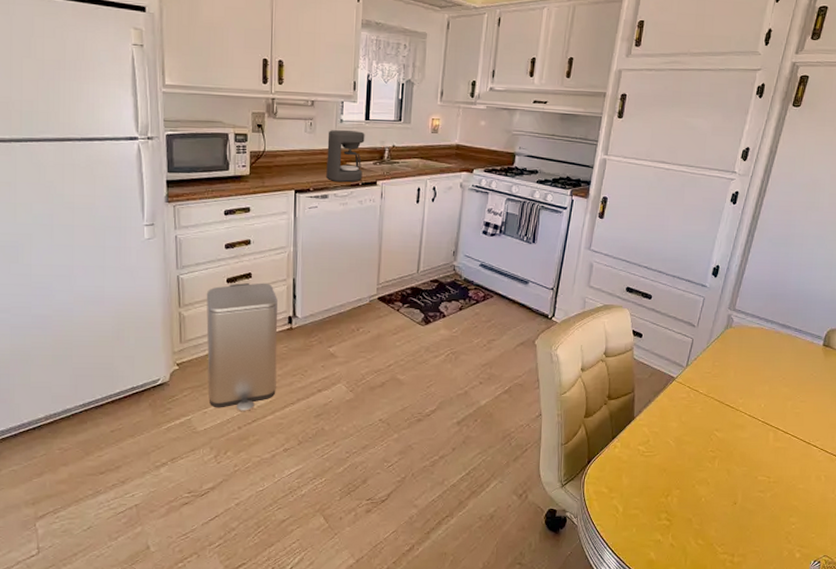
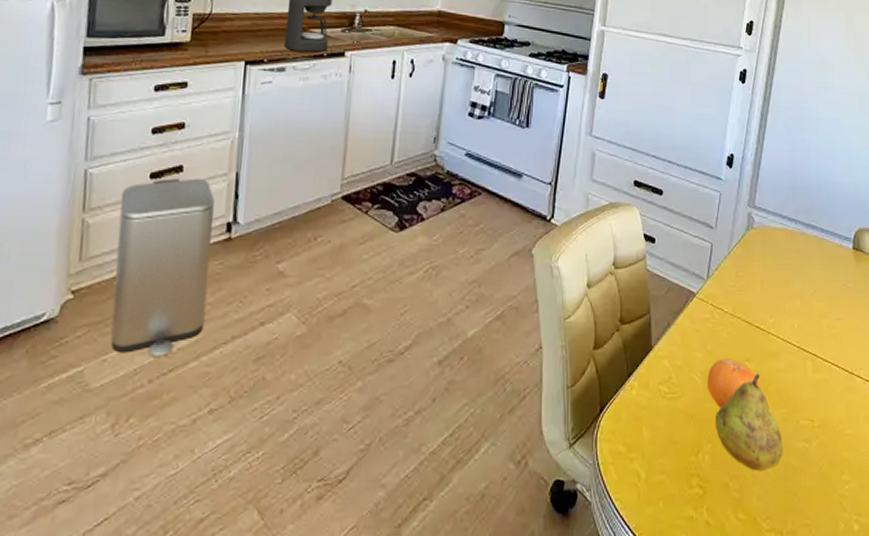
fruit: none [680,429,727,465] -> present [707,359,761,409]
fruit: none [684,440,742,511] -> present [714,373,784,471]

